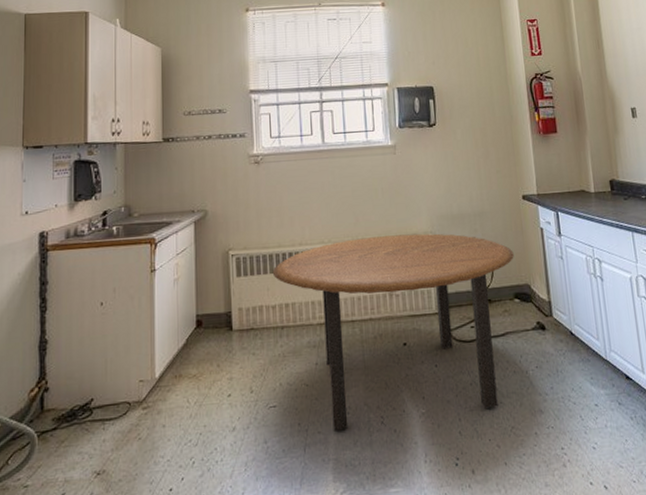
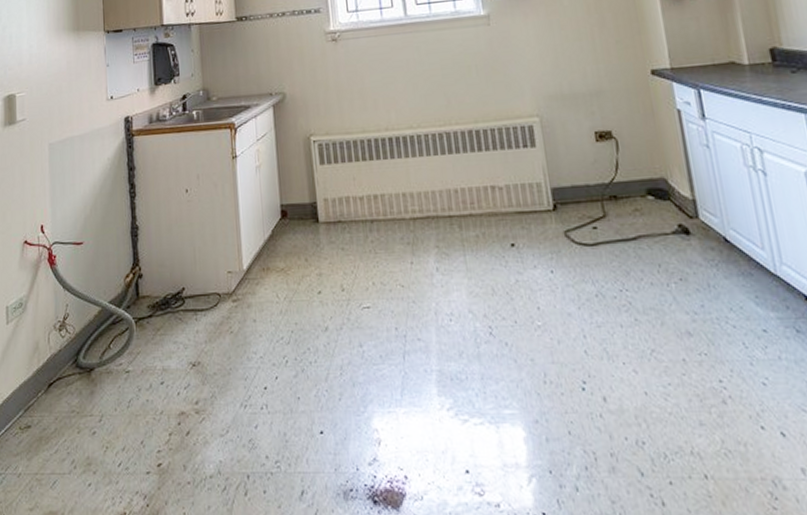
dining table: present [272,233,514,432] -> none [357,117,644,340]

